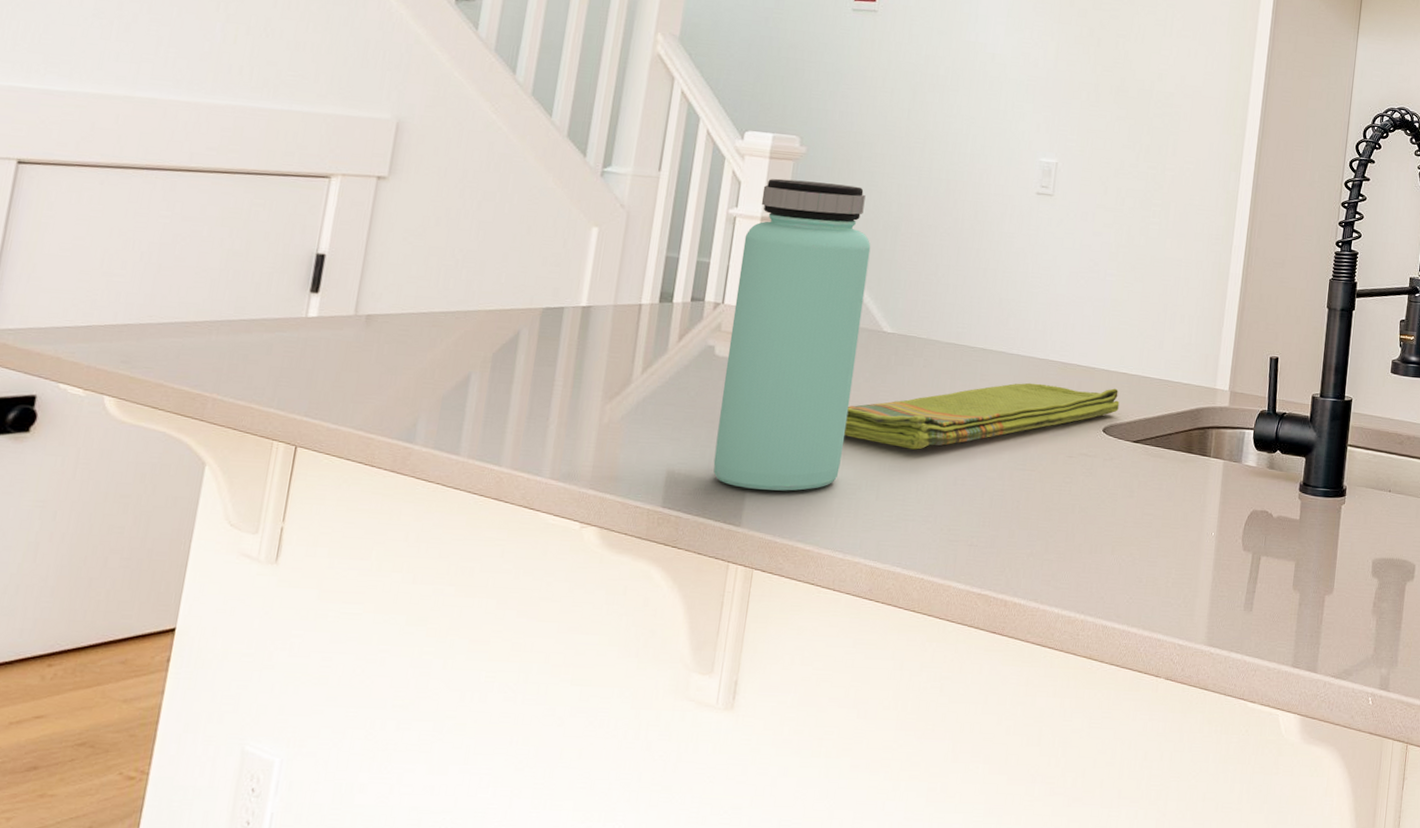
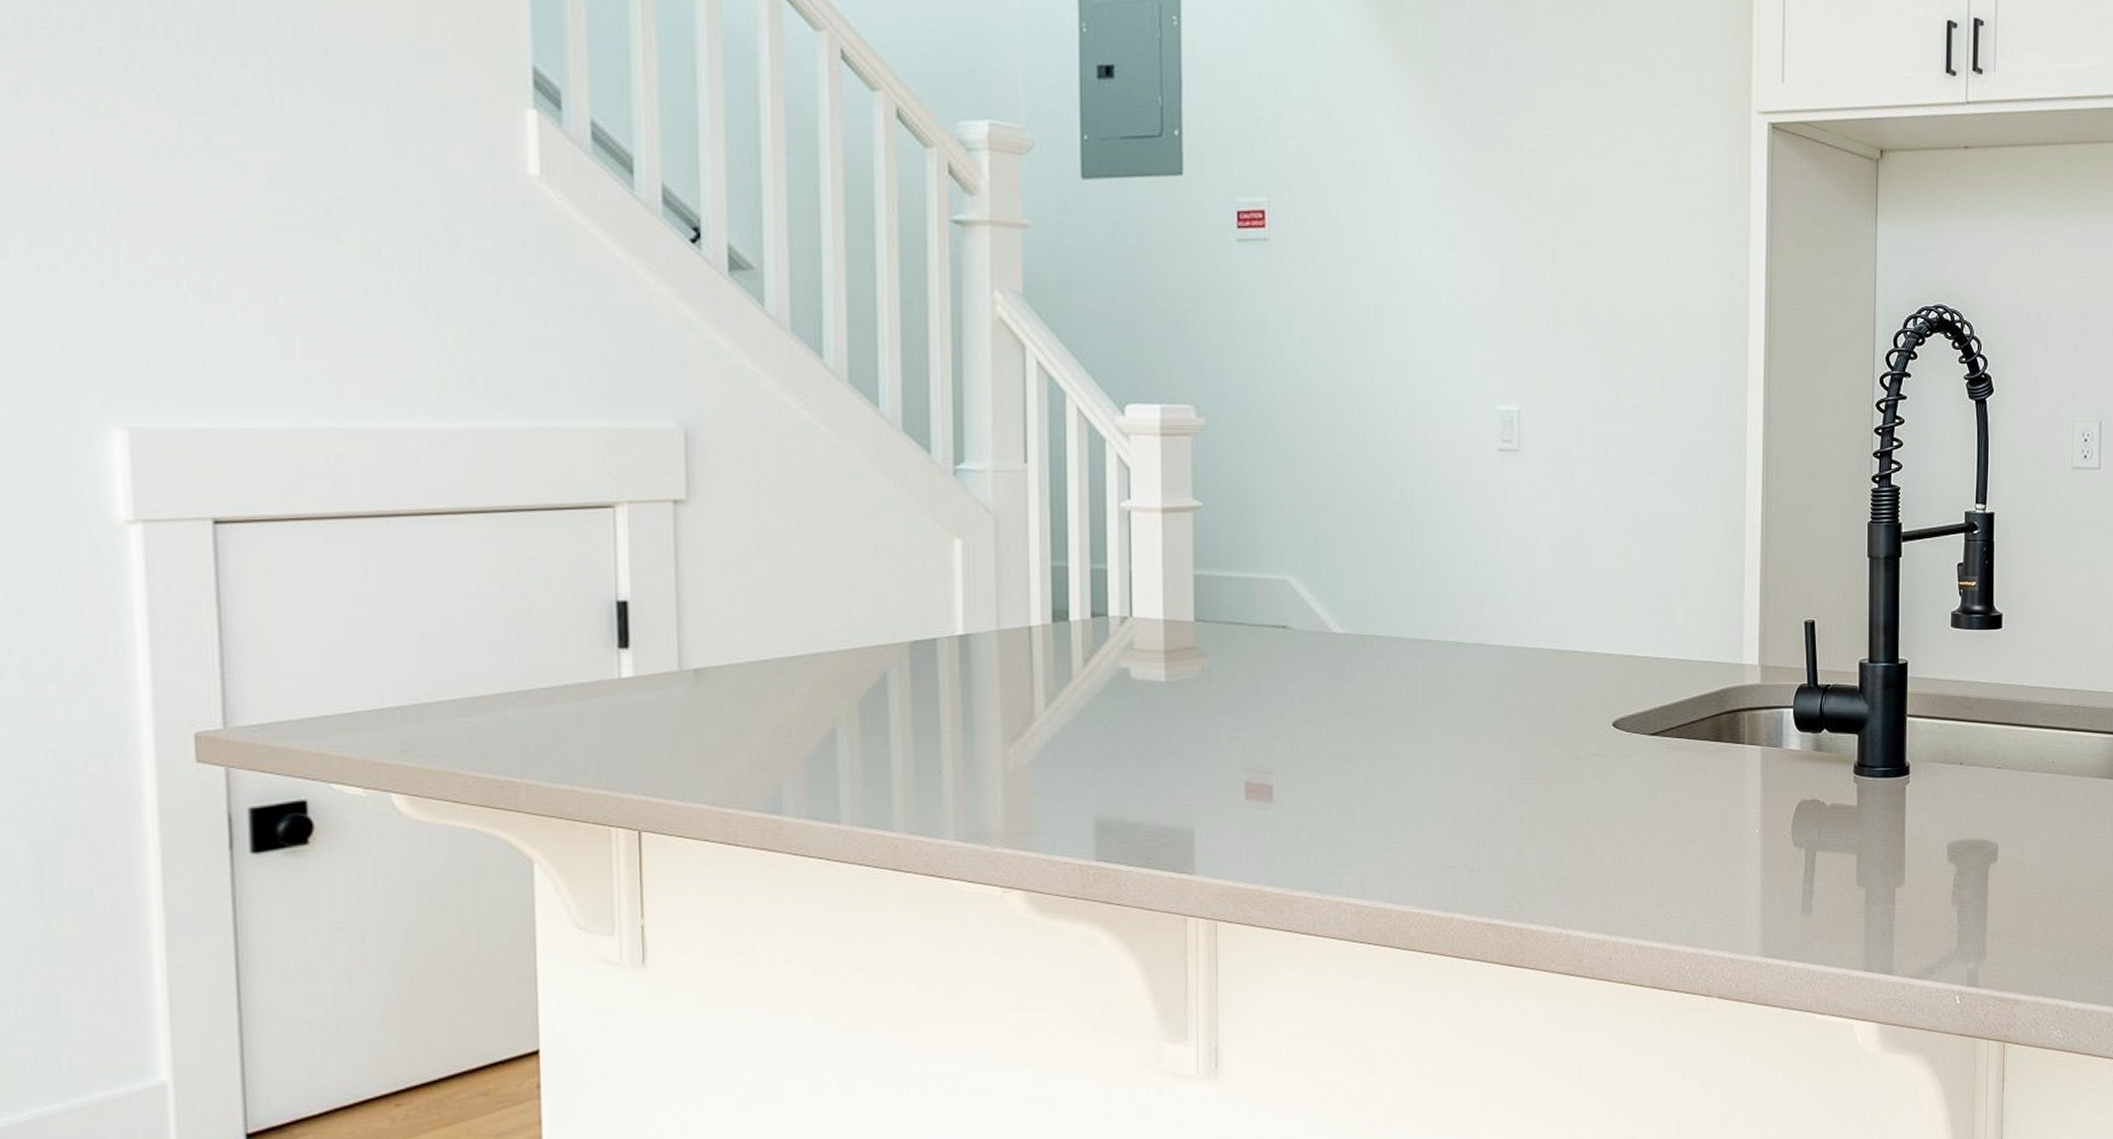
bottle: present [713,178,871,491] -> none [1145,459,1304,830]
dish towel: present [844,382,1120,450] -> none [1302,674,1629,767]

